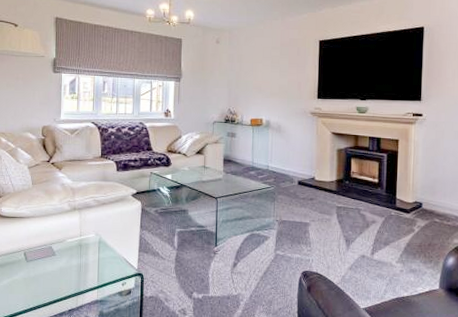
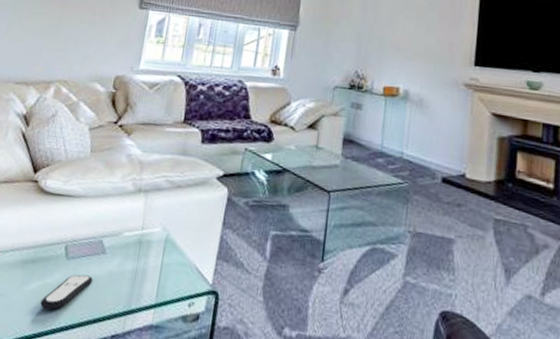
remote control: none [12,271,49,298] -> present [40,274,93,310]

